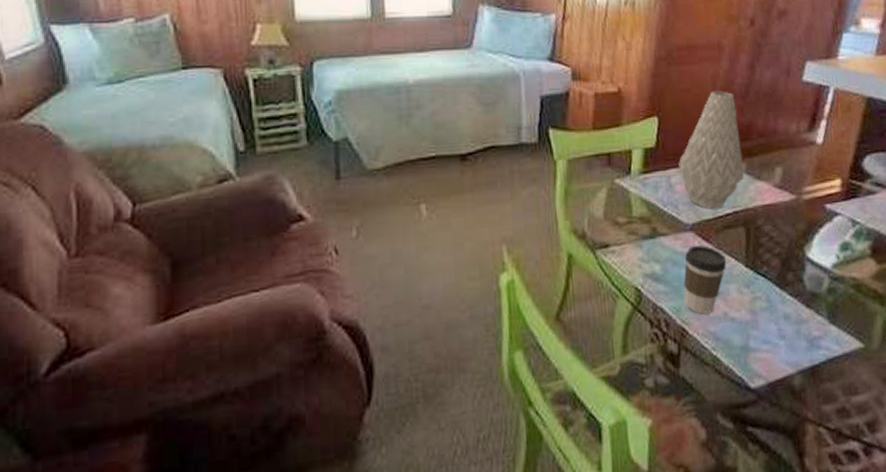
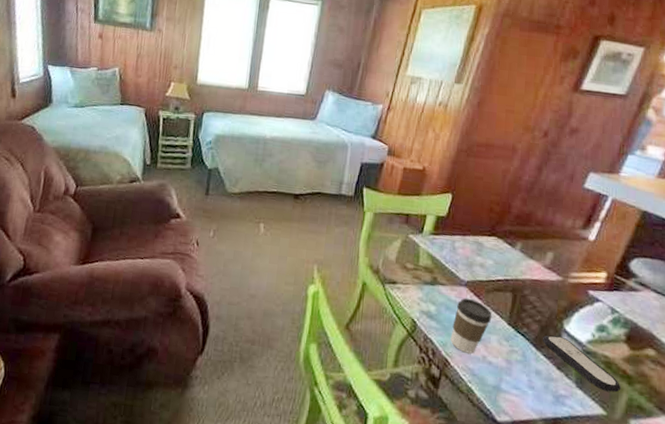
vase: present [679,91,745,208] -> none [463,182,521,274]
remote control: none [786,267,875,320] -> present [543,335,621,393]

